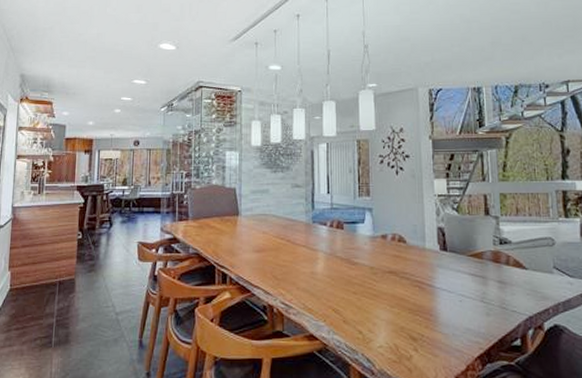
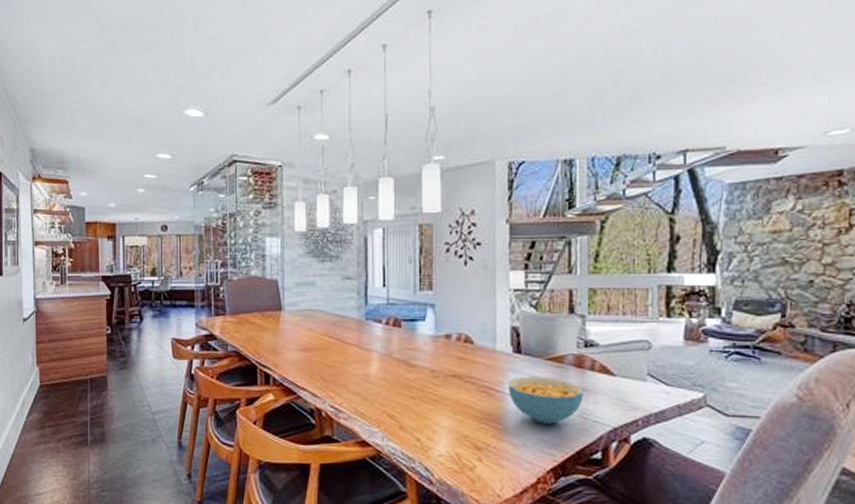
cereal bowl: none [437,271,502,314] -> present [507,376,584,424]

